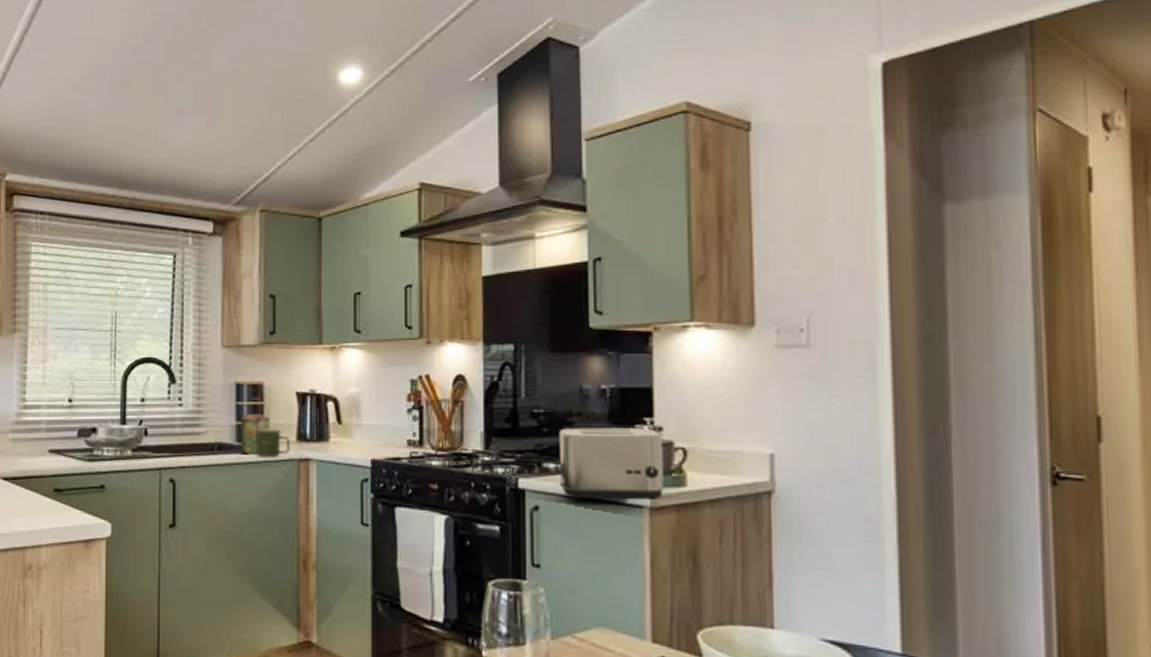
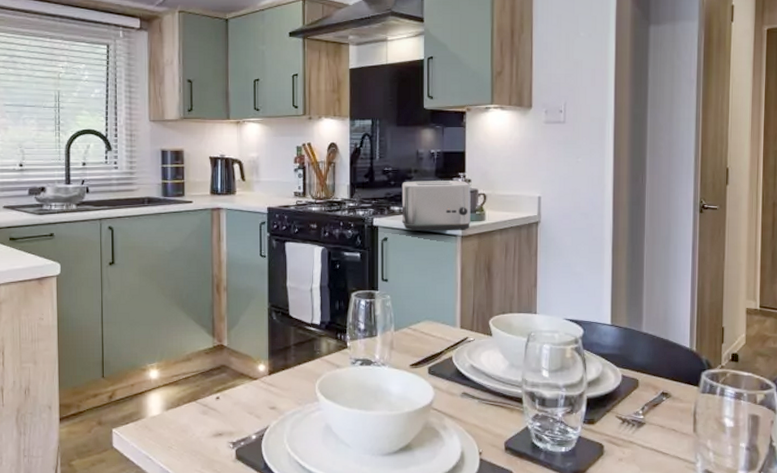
canister: present [240,413,271,455] -> none [165,173,190,206]
mug: present [255,429,291,459] -> none [178,186,206,209]

